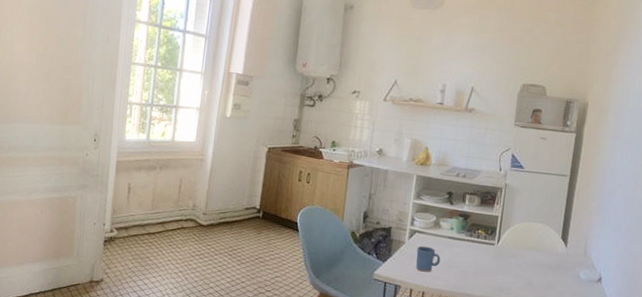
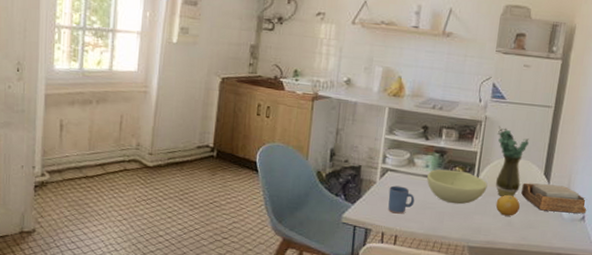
bowl: none [452,231,508,265] -> present [427,168,488,205]
vase: none [515,193,547,259] -> present [495,126,529,197]
fruit: none [516,256,540,277] -> present [495,194,521,216]
napkin holder: none [540,245,604,276] -> present [521,182,588,214]

